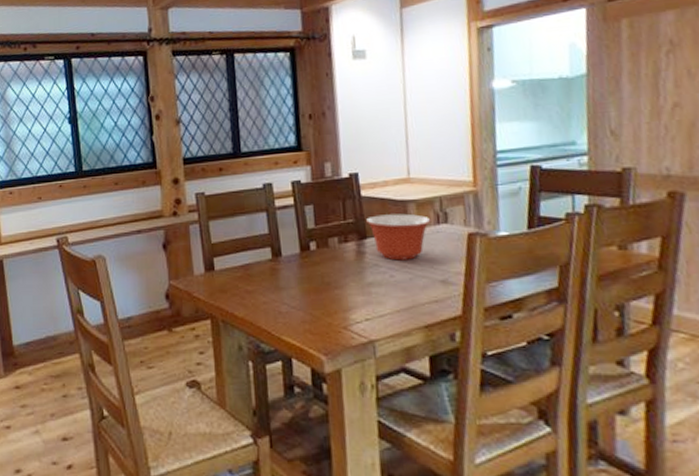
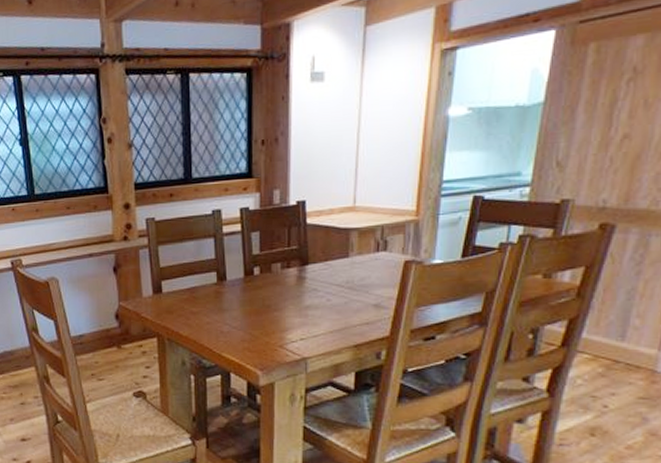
mixing bowl: present [366,213,432,261] -> none [310,241,371,286]

